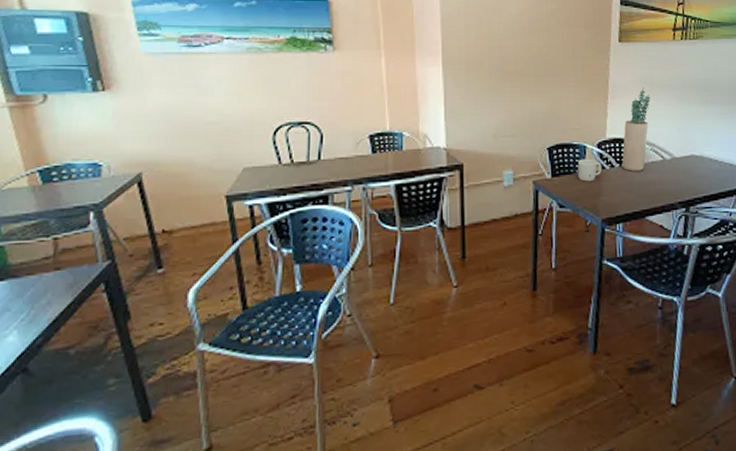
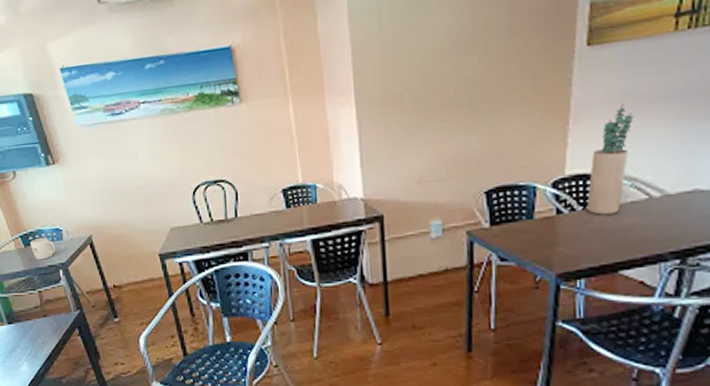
mug: none [51,172,89,200] -> present [29,237,56,260]
mug: present [577,158,602,182] -> none [524,202,559,230]

